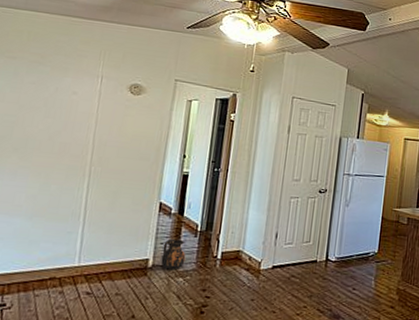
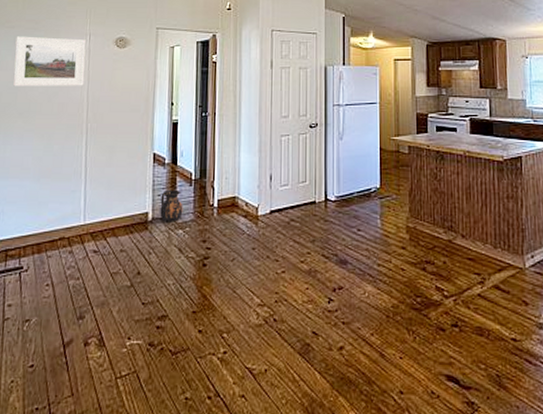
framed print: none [10,68,97,129] -> present [13,36,86,86]

